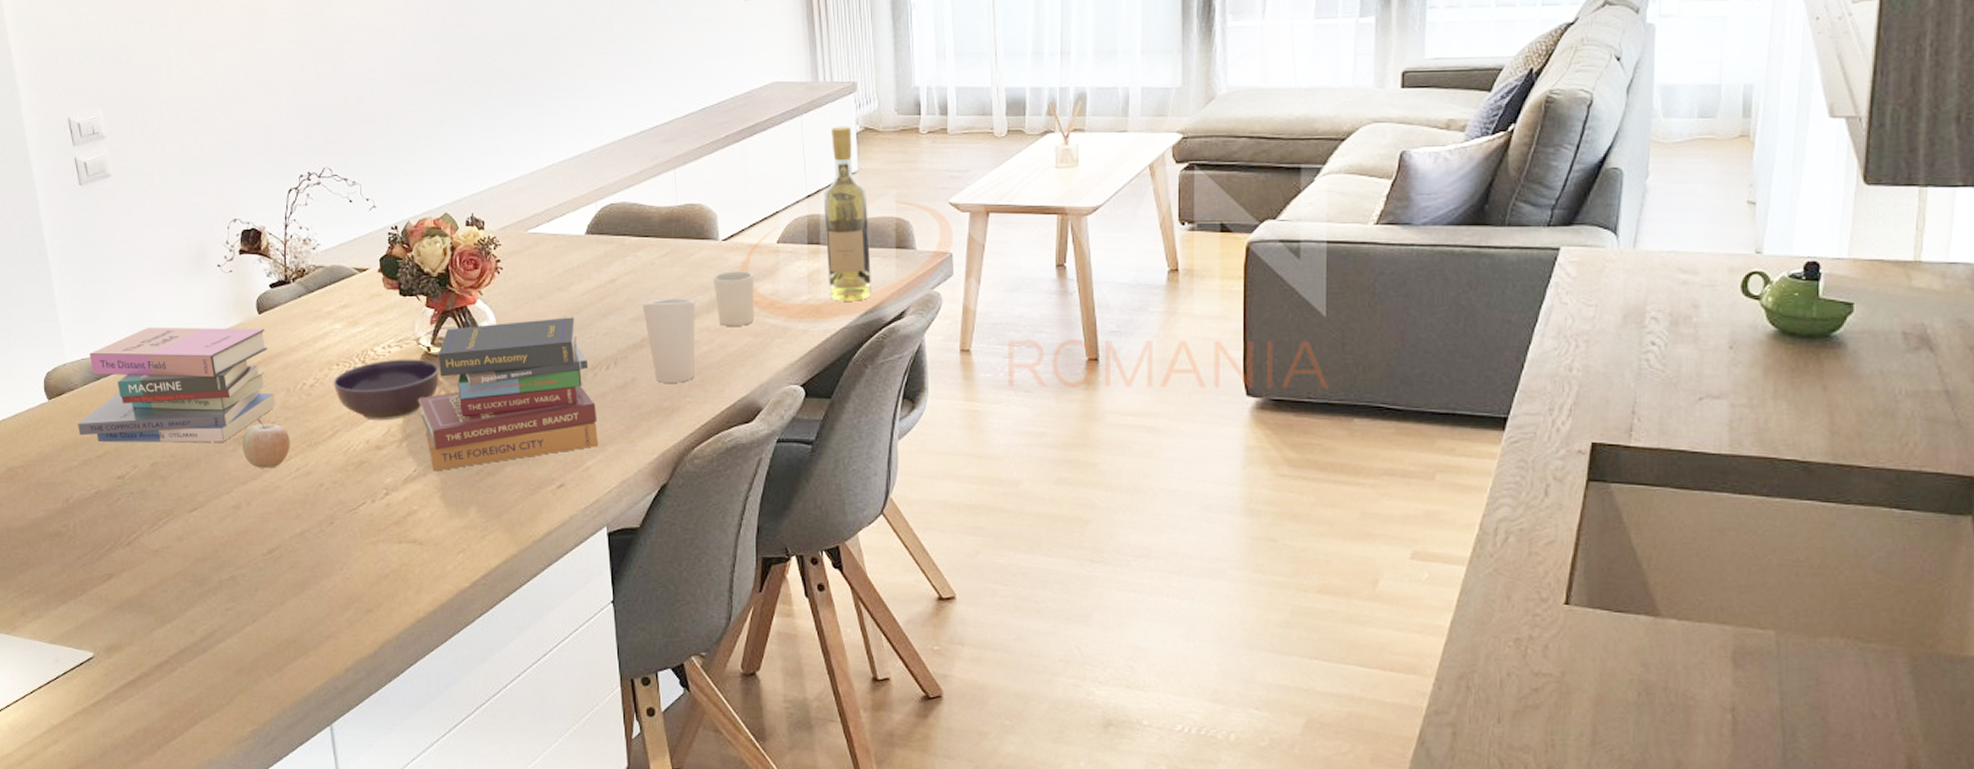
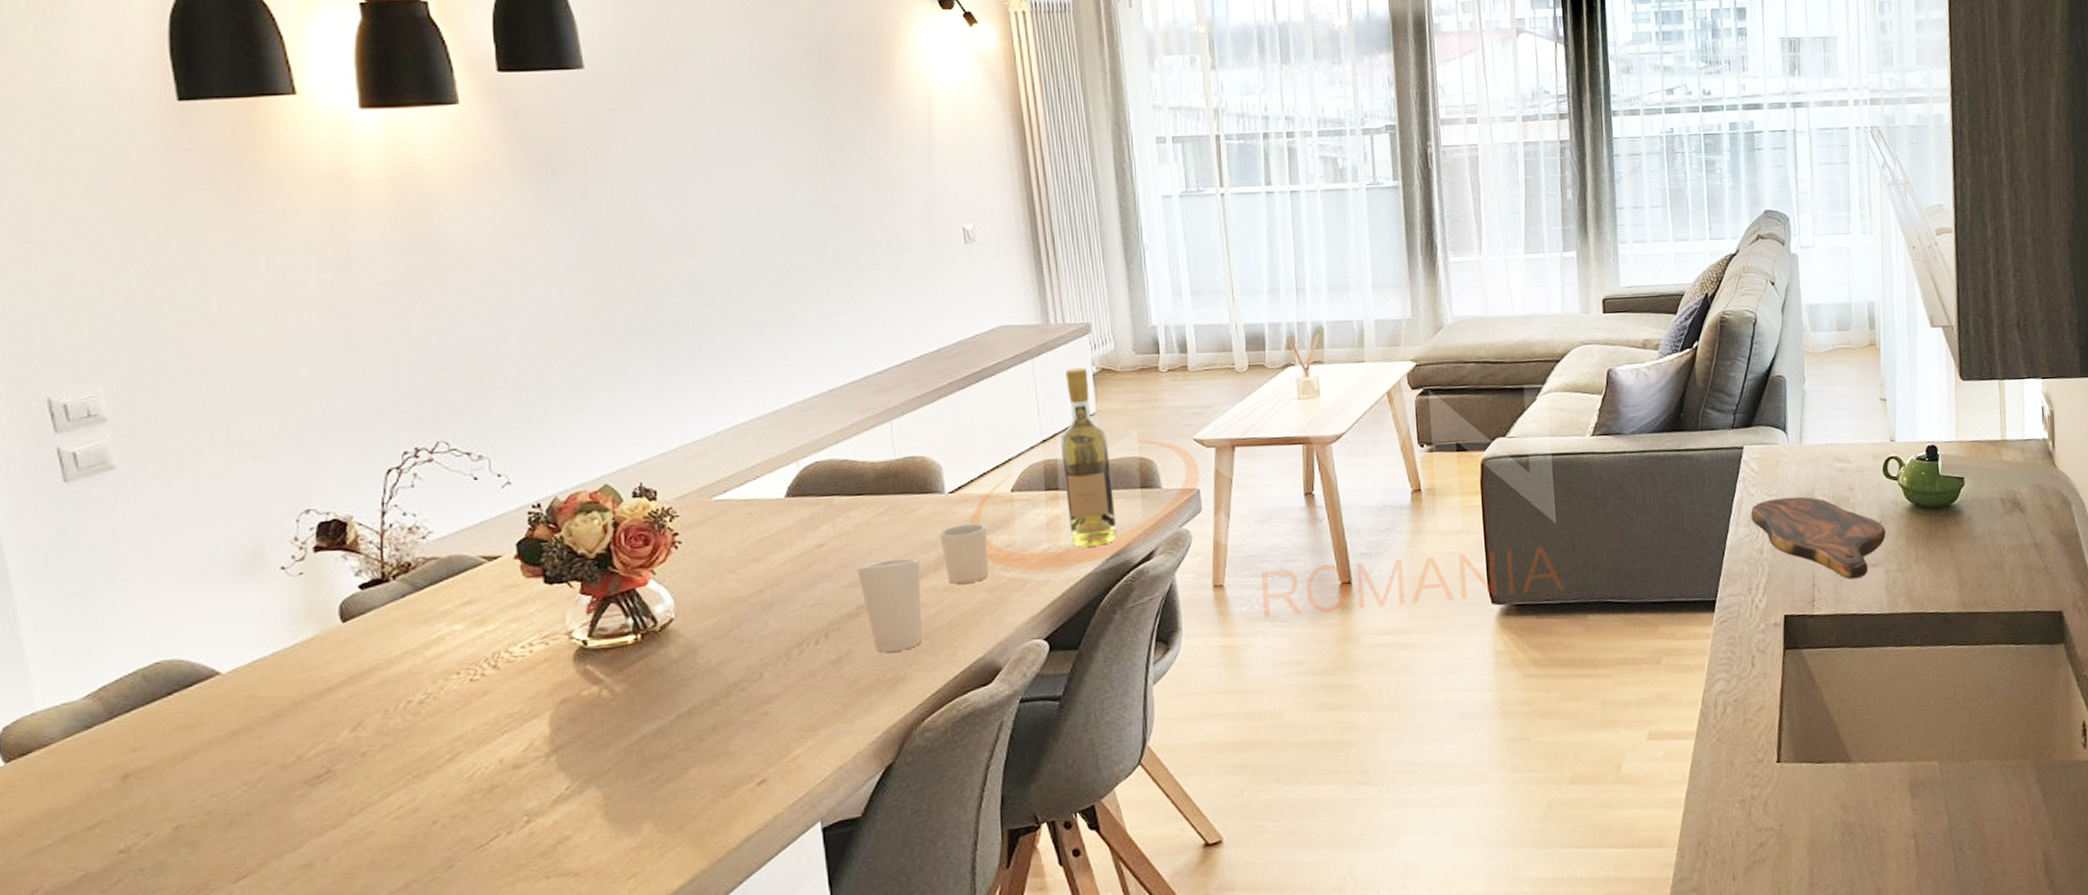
books: present [78,327,275,443] -> none [54,639,367,809]
fruit: present [242,418,290,469] -> none [316,750,389,813]
bowl: present [333,359,439,421] -> none [451,655,600,736]
books: present [418,317,598,471] -> none [571,590,807,786]
cutting board: none [1561,309,1736,411] -> present [1750,496,1886,580]

